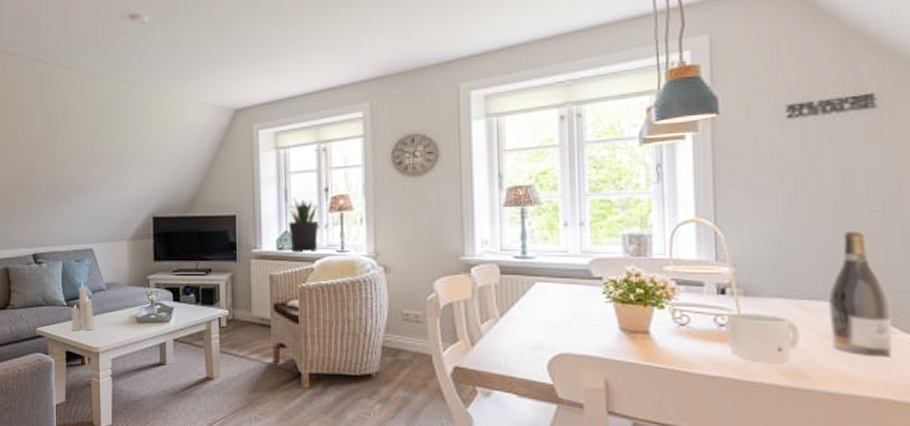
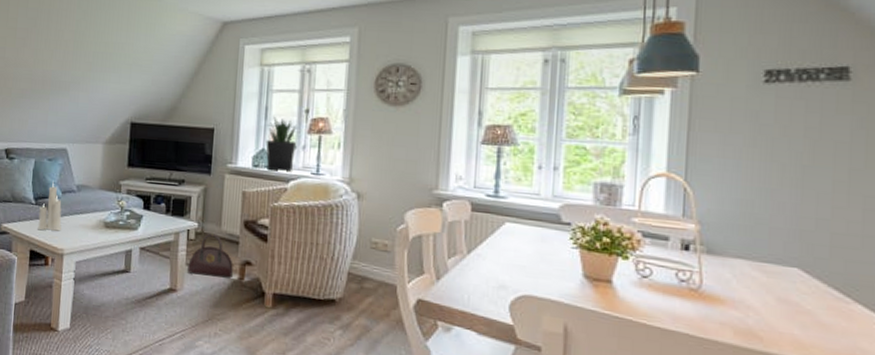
handbag: none [222,319,267,362] -> present [187,233,233,278]
mug: present [725,312,801,364] -> none [686,269,758,324]
wine bottle: present [828,231,893,358] -> none [786,199,848,327]

